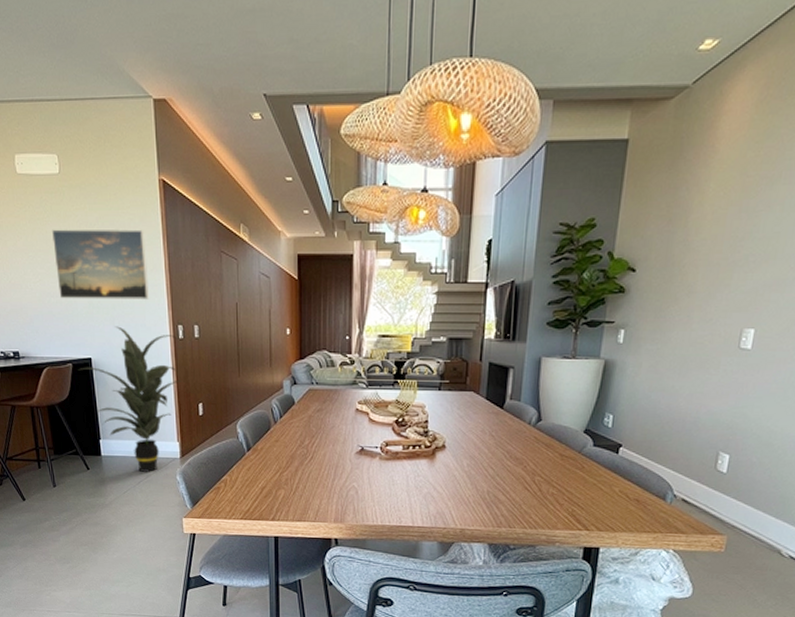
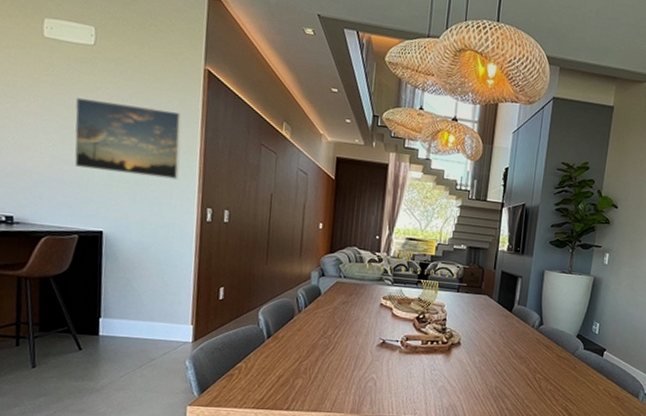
indoor plant: present [78,326,182,472] -> none [85,202,205,356]

